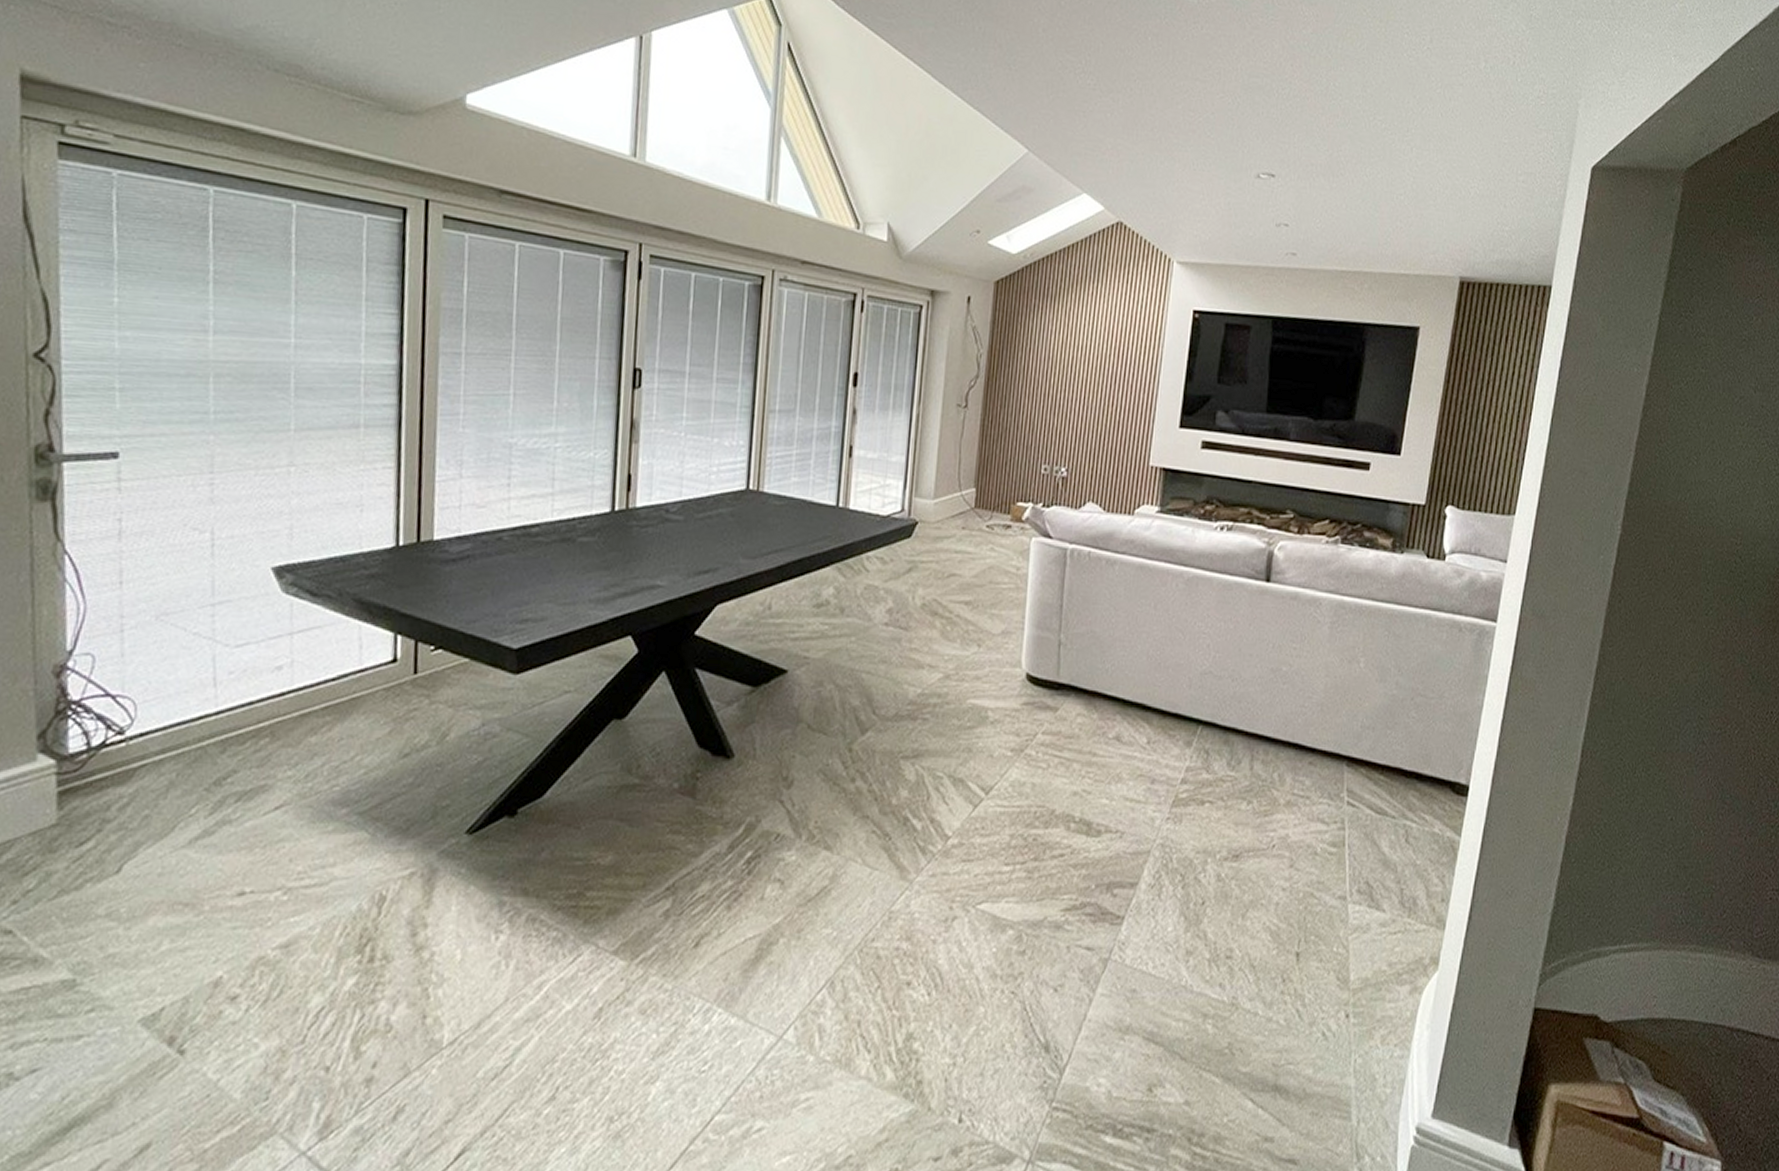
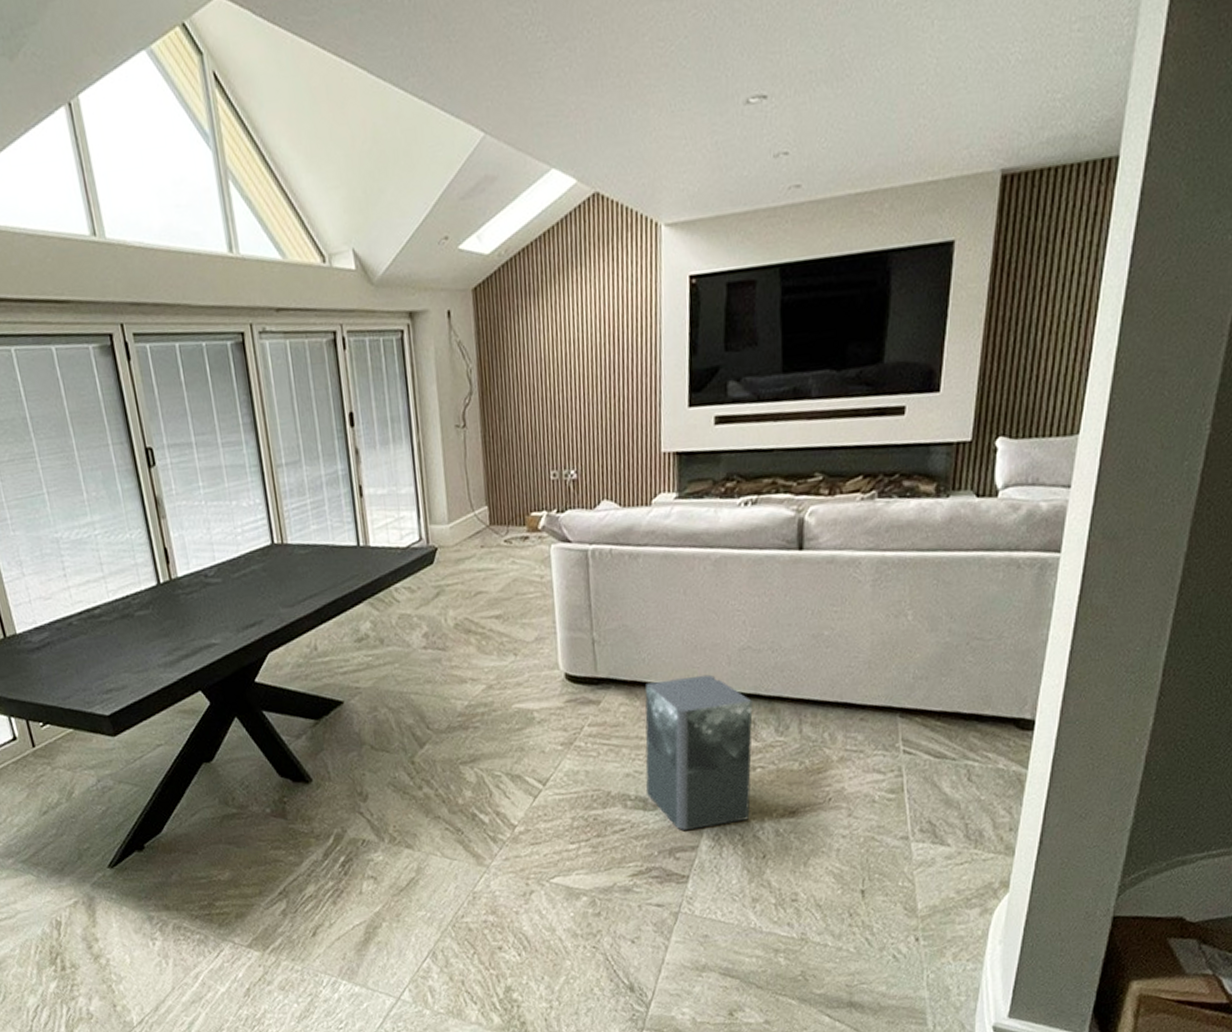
speaker: none [1091,694,1208,863] -> present [645,674,753,830]

